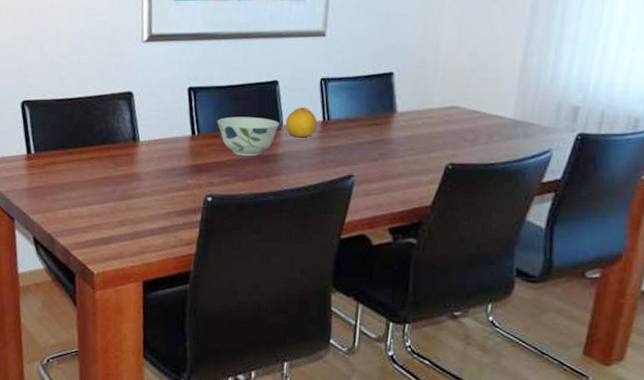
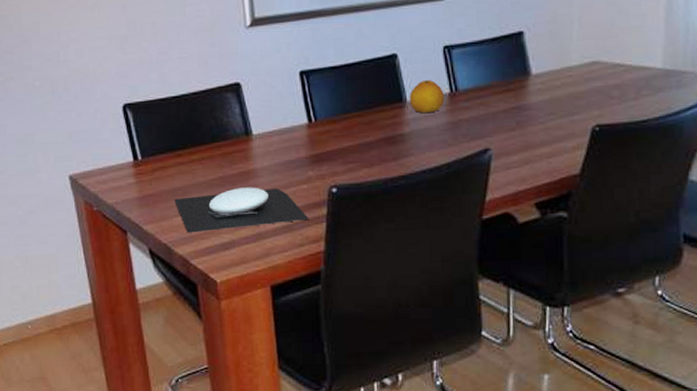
plate: none [61,188,184,226] -> present [174,187,309,233]
bowl: present [217,116,279,157] -> none [334,96,403,140]

